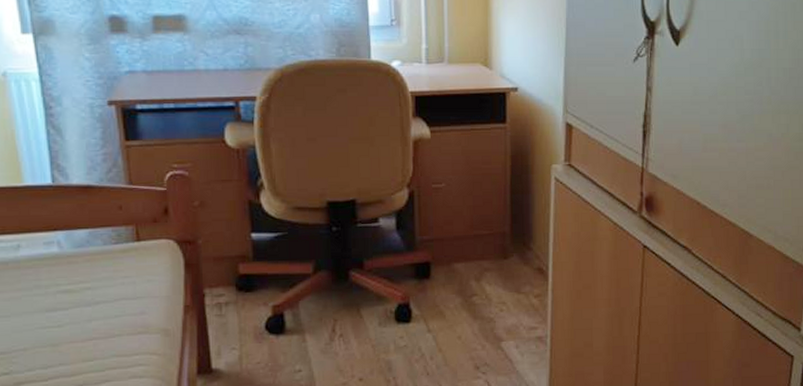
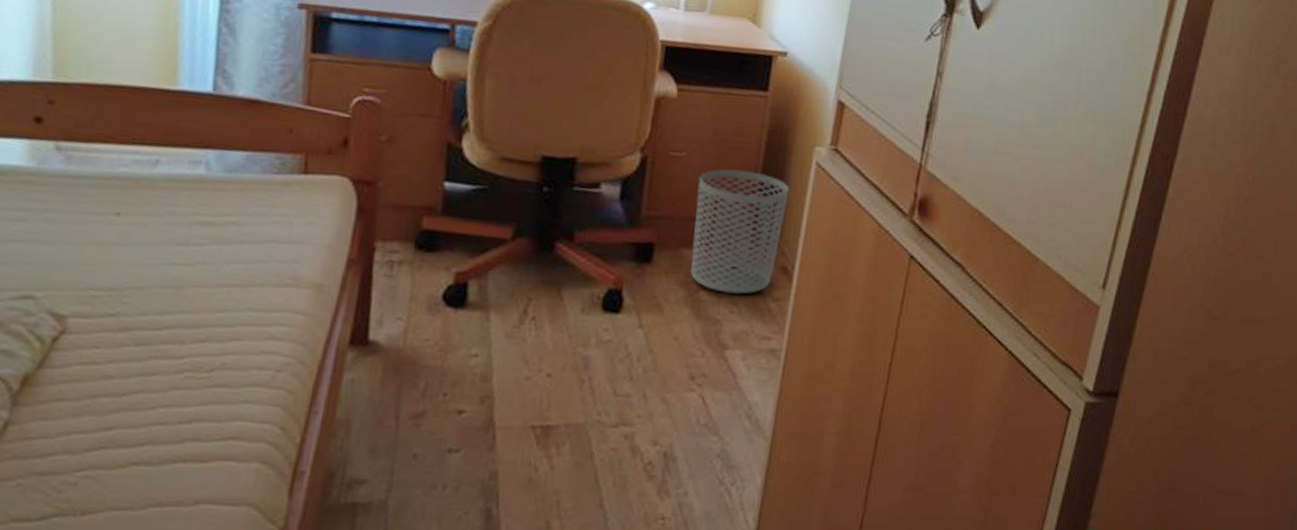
waste bin: none [459,192,536,296] -> present [691,169,790,295]

